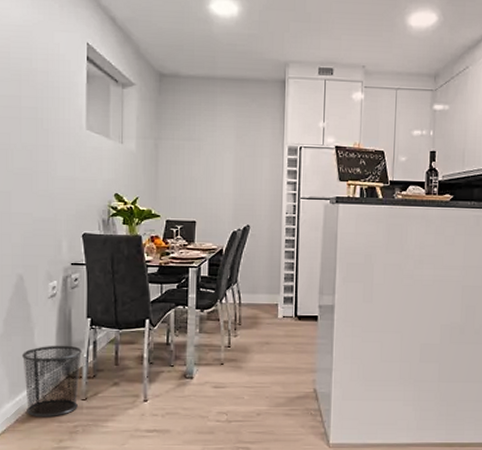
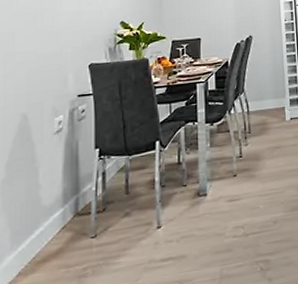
waste bin: present [21,345,83,418] -> none [25,180,92,266]

